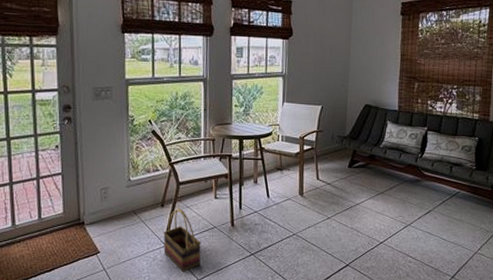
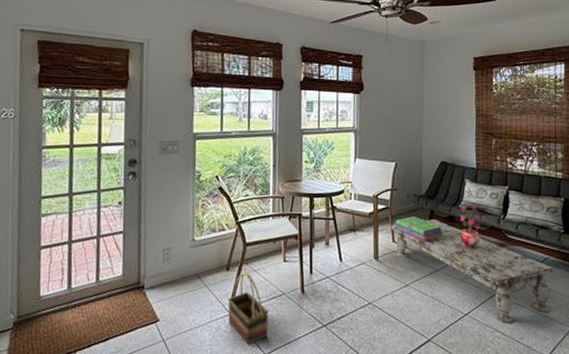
coffee table: none [315,159,463,250] -> present [391,219,553,324]
stack of books: none [319,156,364,179] -> present [394,216,443,242]
potted plant: none [380,144,405,185] -> present [459,205,486,249]

